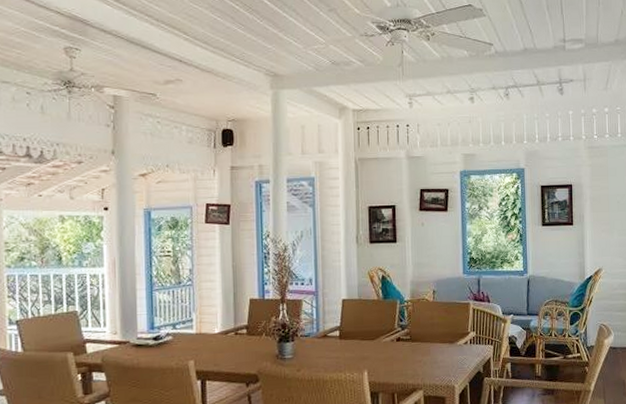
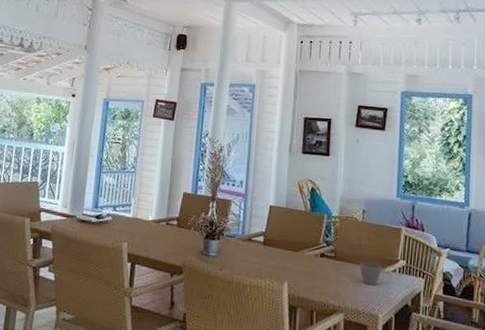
cup: none [435,339,454,360] -> present [360,263,382,286]

